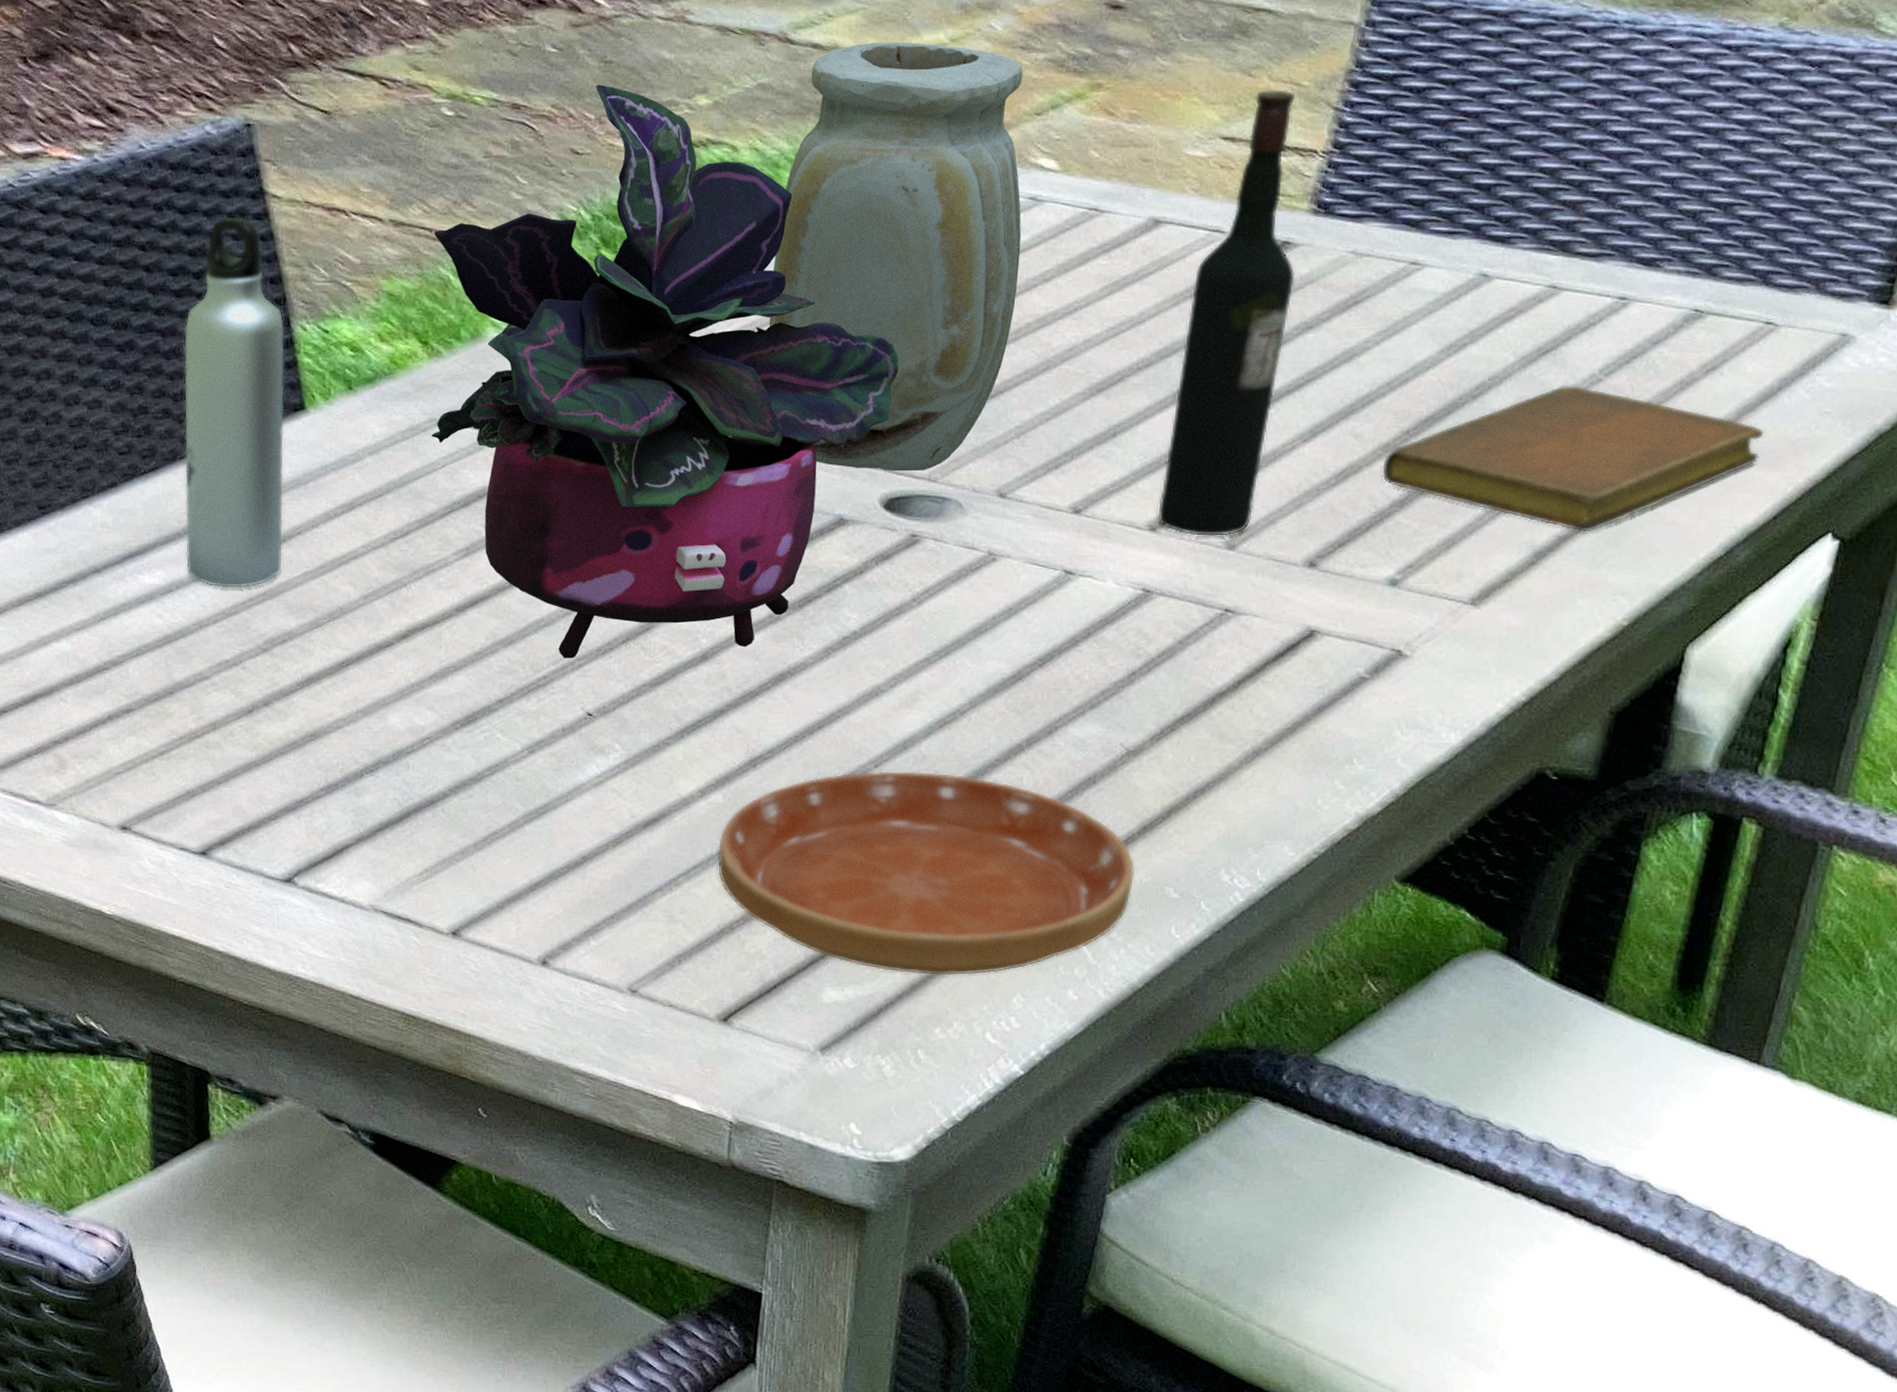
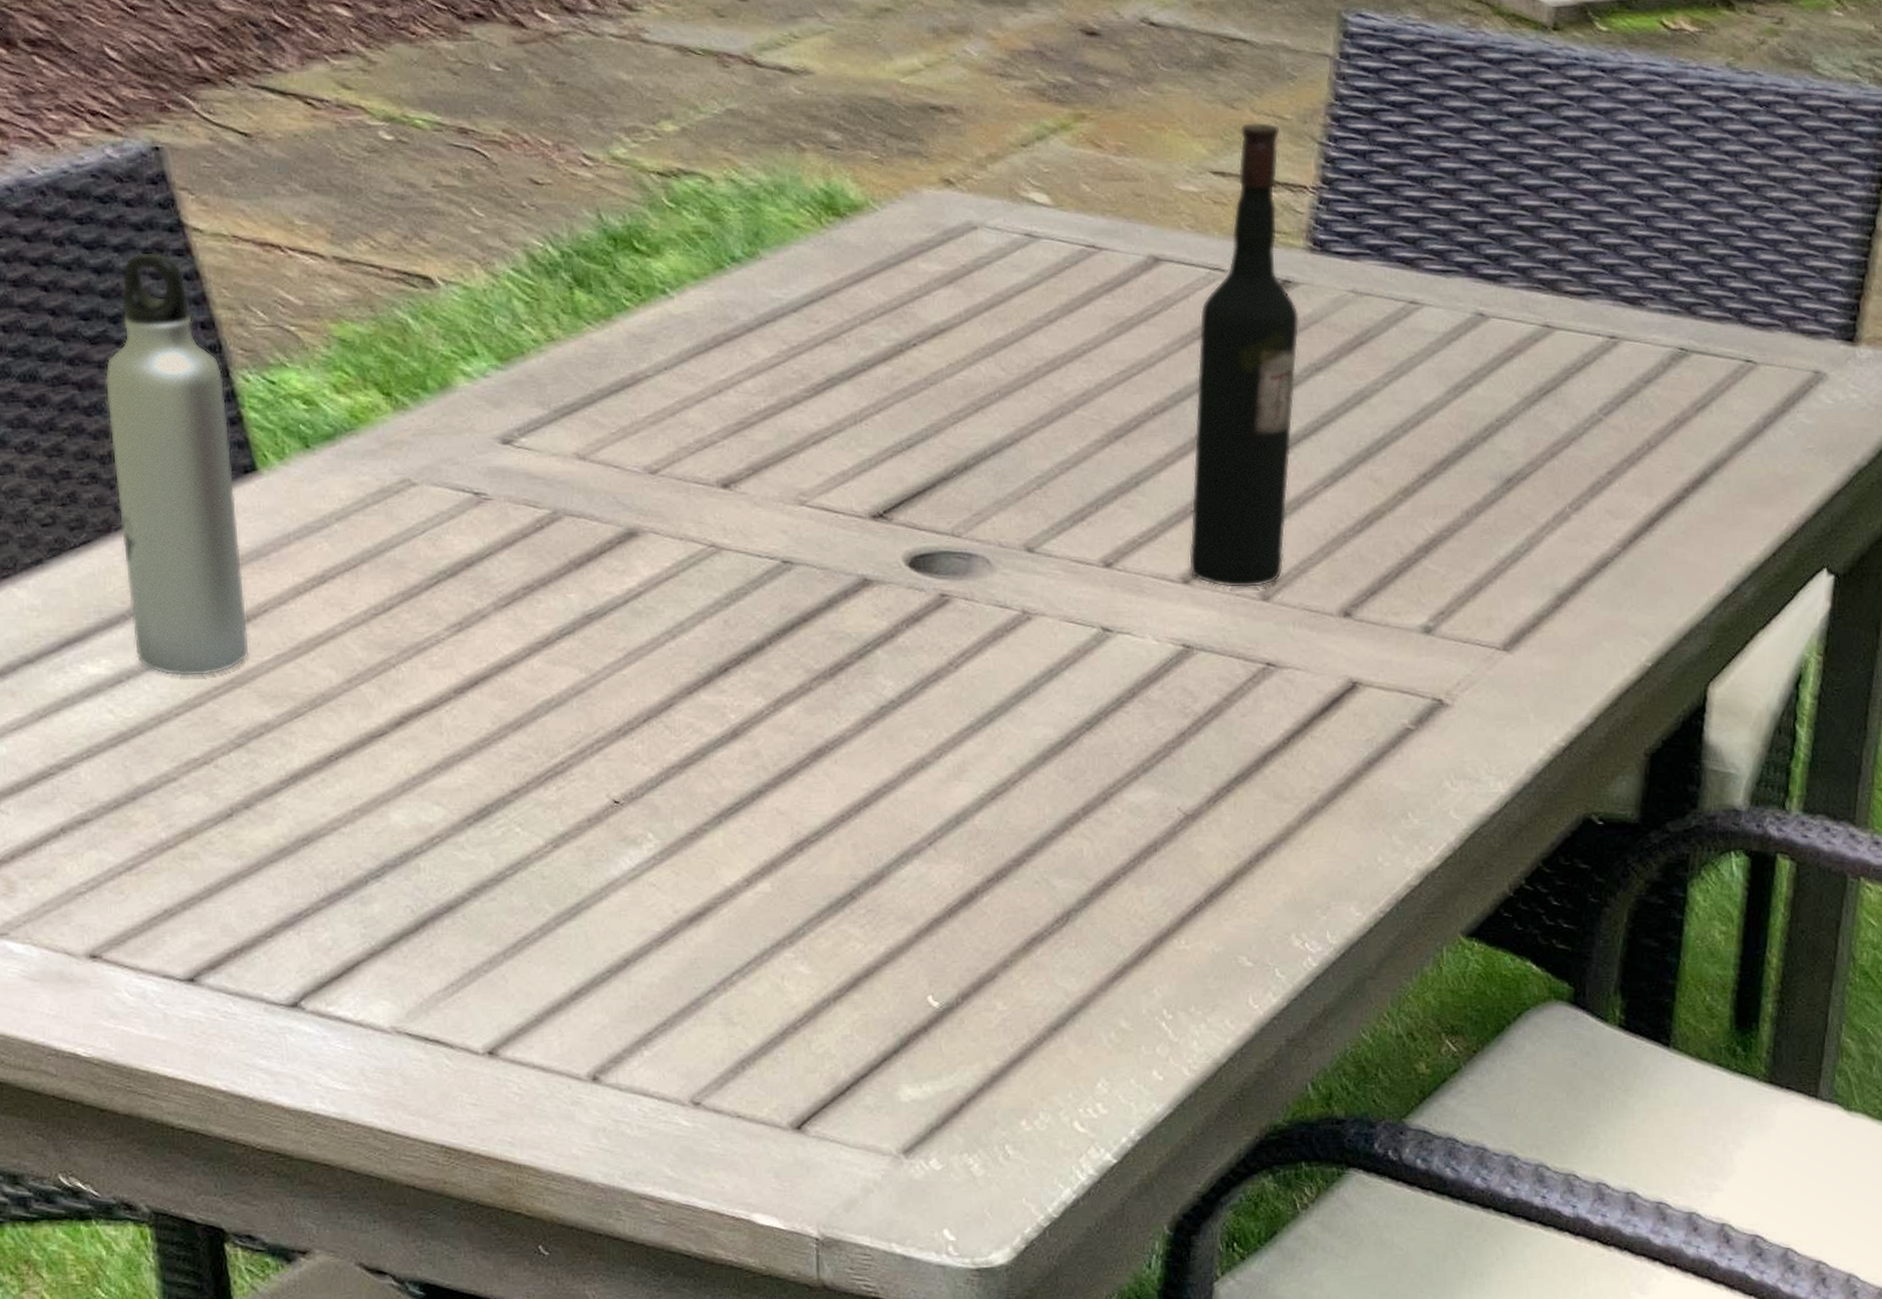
potted plant: present [431,84,899,659] -> none [385,107,909,742]
saucer: present [717,770,1136,976] -> none [771,846,1207,1065]
vase: present [769,41,1023,472] -> none [764,66,1022,527]
notebook: present [1381,385,1765,532] -> none [1403,425,1756,574]

